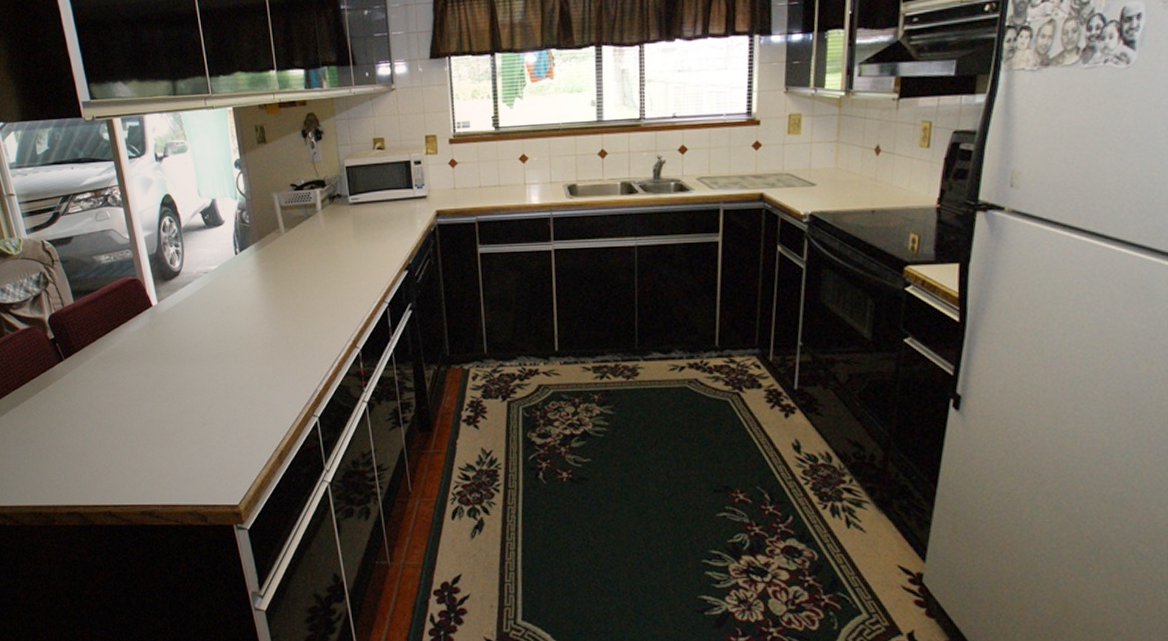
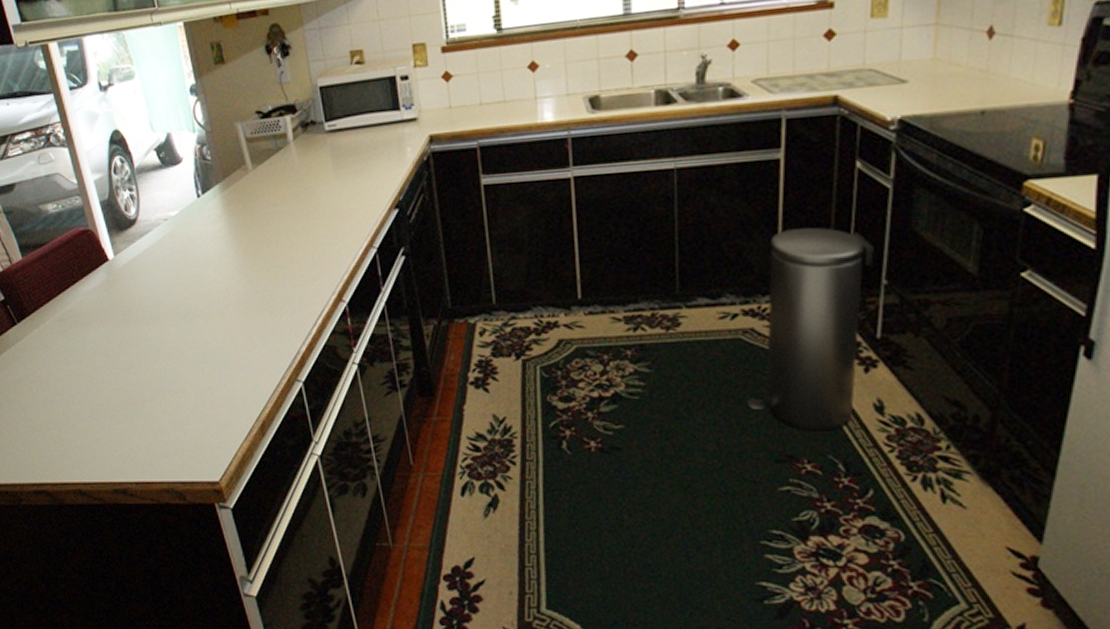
pedal bin: none [691,297,792,466] -> present [746,227,875,431]

